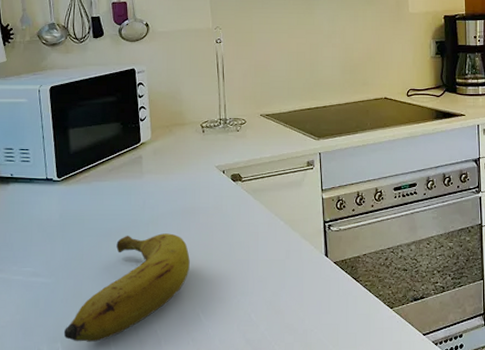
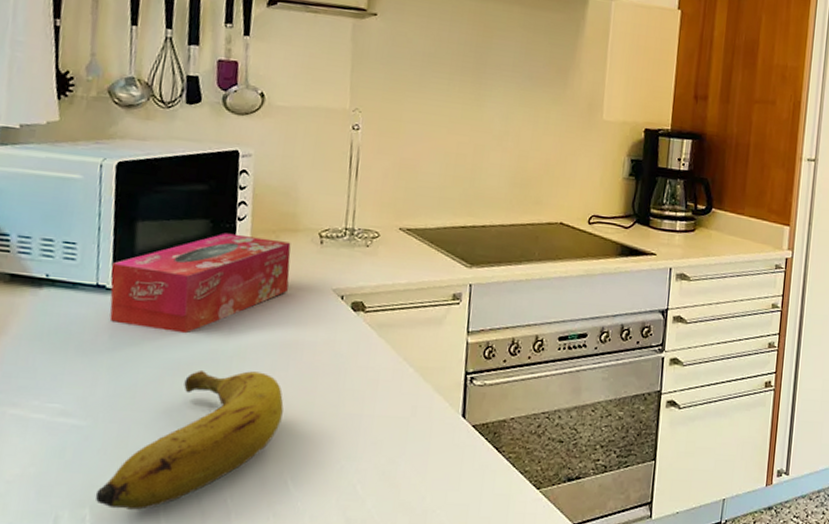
tissue box: none [55,131,183,209] -> present [109,233,291,334]

